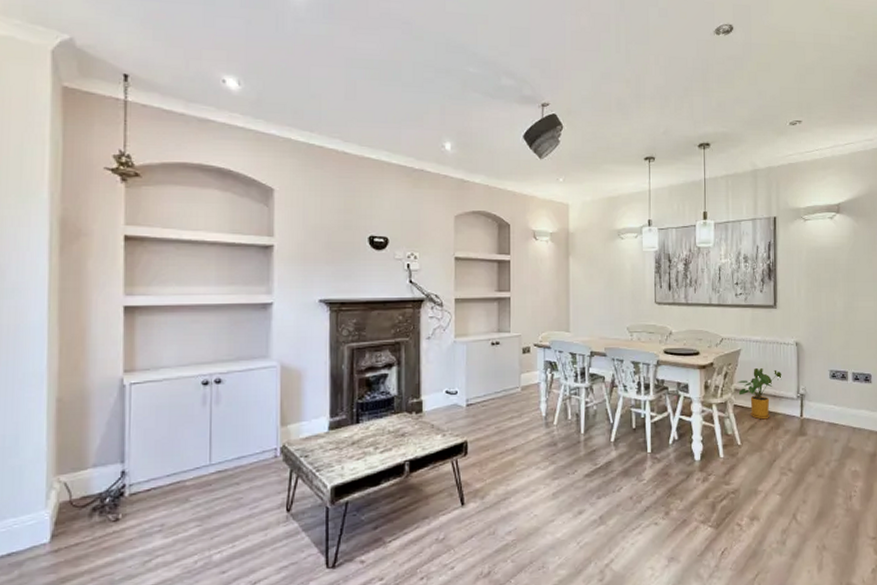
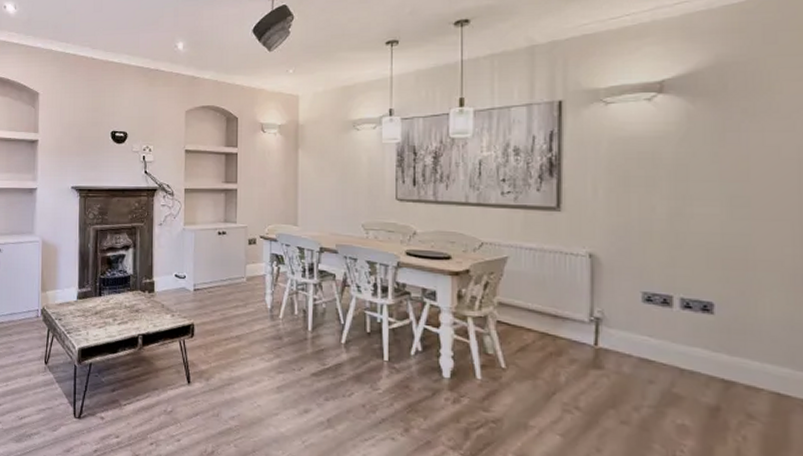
house plant: present [737,368,782,420] -> none [501,281,567,343]

